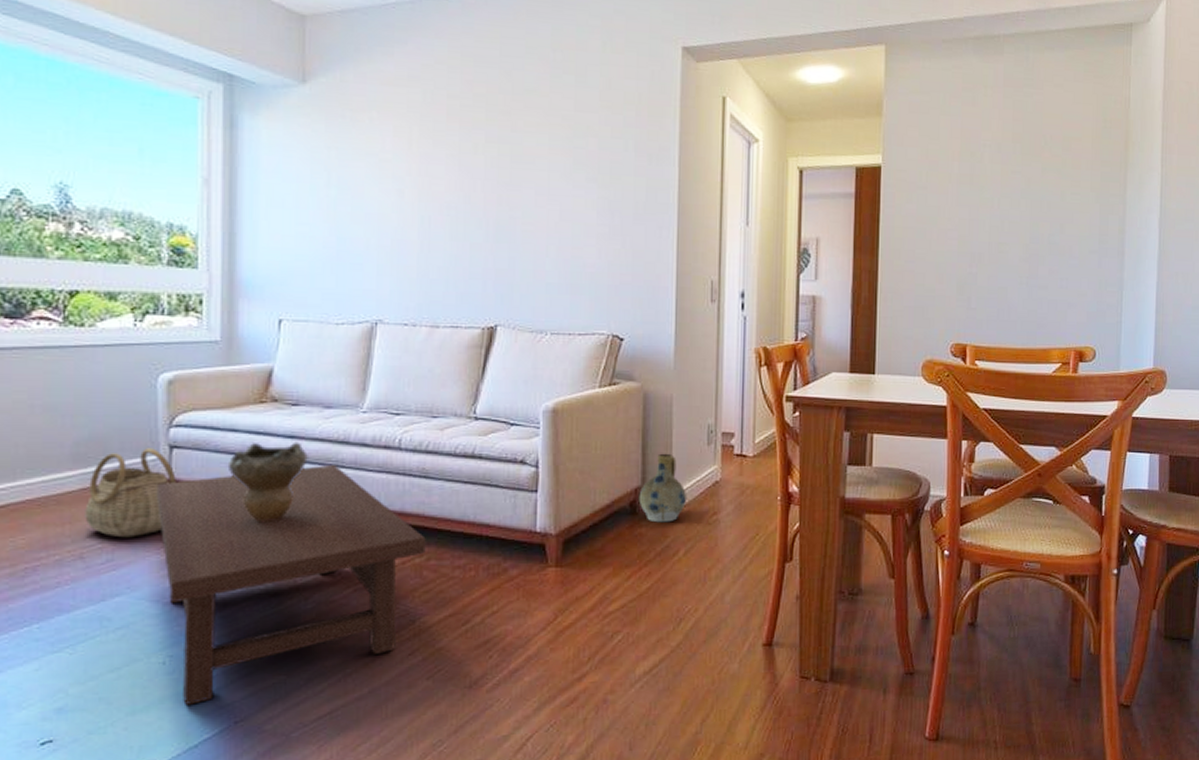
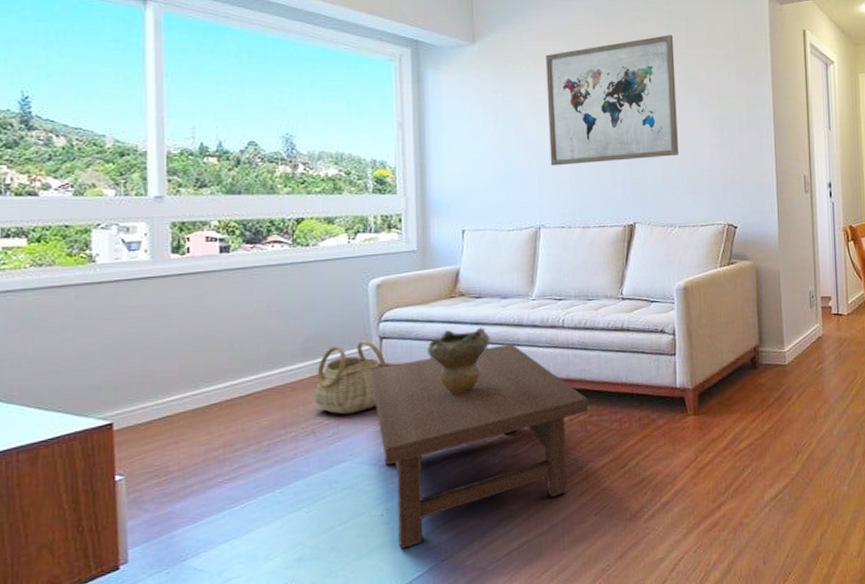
wall art: none [394,90,559,247] -> present [546,35,678,166]
ceramic jug: present [638,453,687,523] -> none [757,316,797,374]

